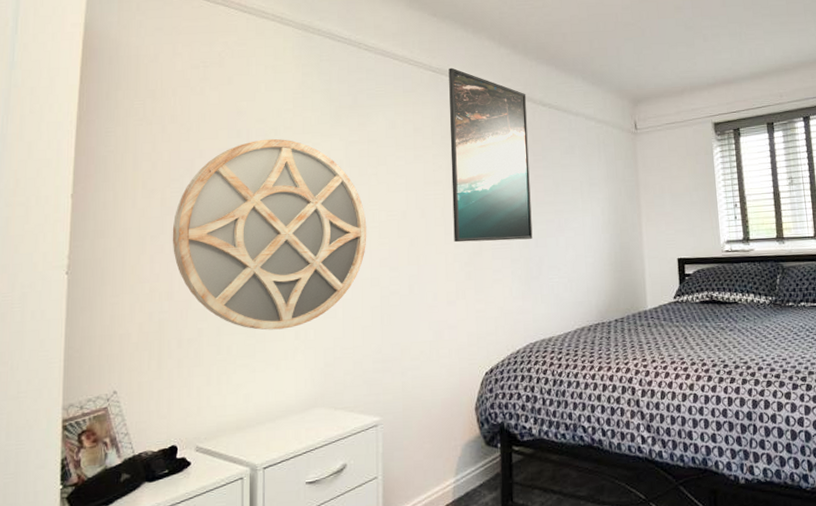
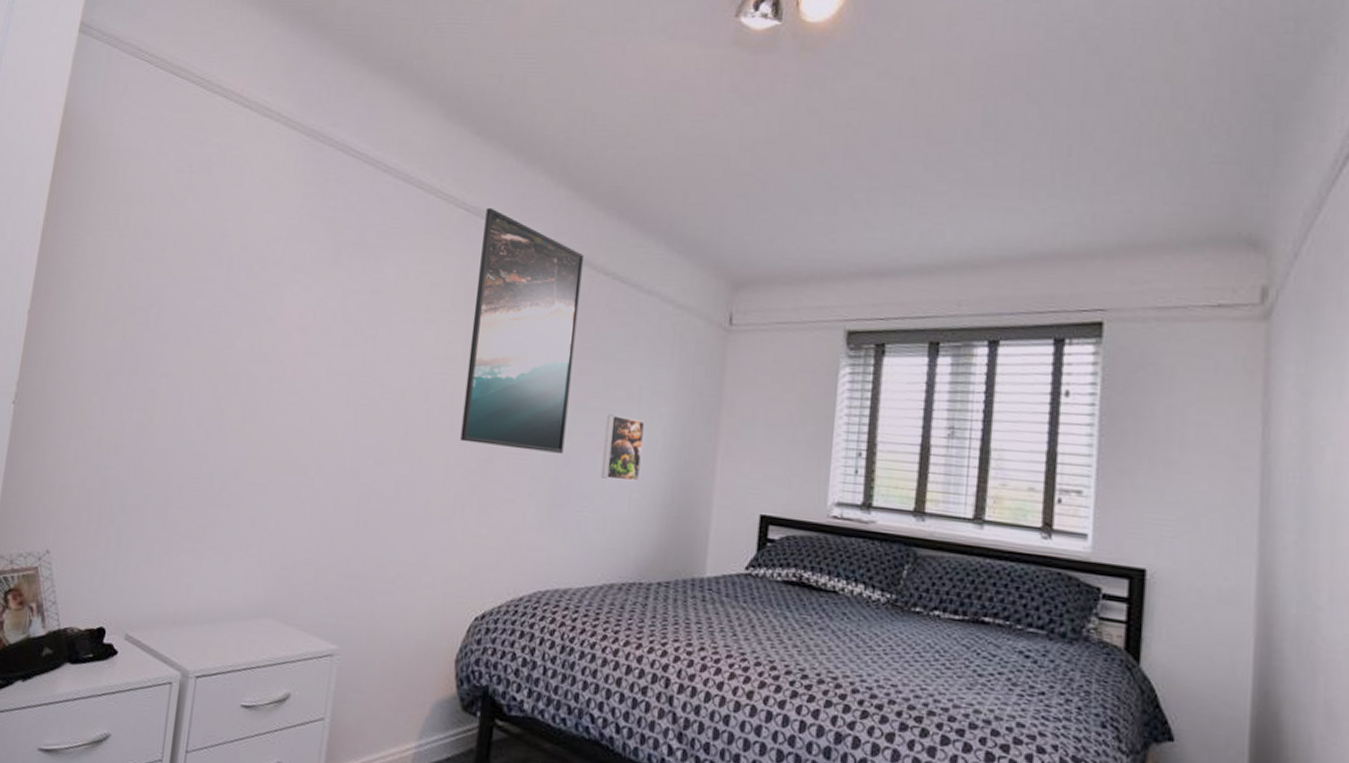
home mirror: present [172,138,367,330] -> none [128,272,355,514]
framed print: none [560,204,590,252] -> present [601,414,646,482]

